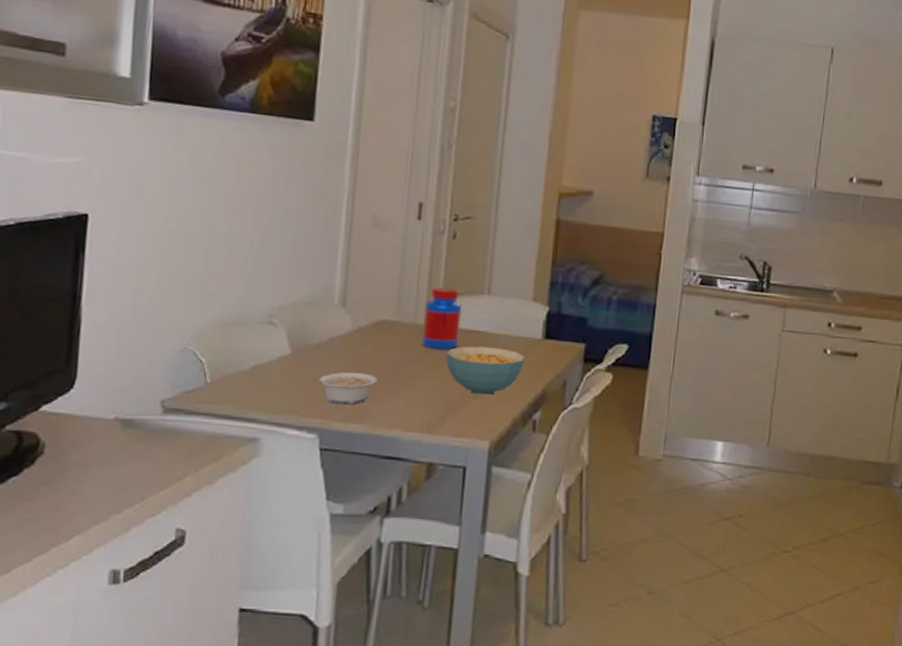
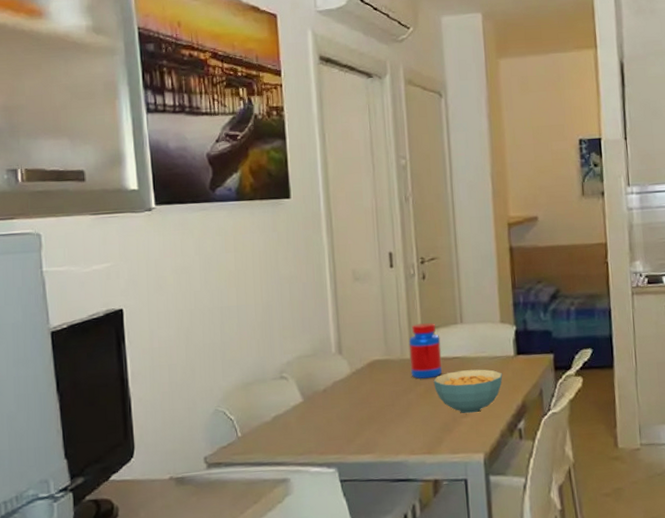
legume: present [308,371,378,405] -> none [321,408,379,440]

